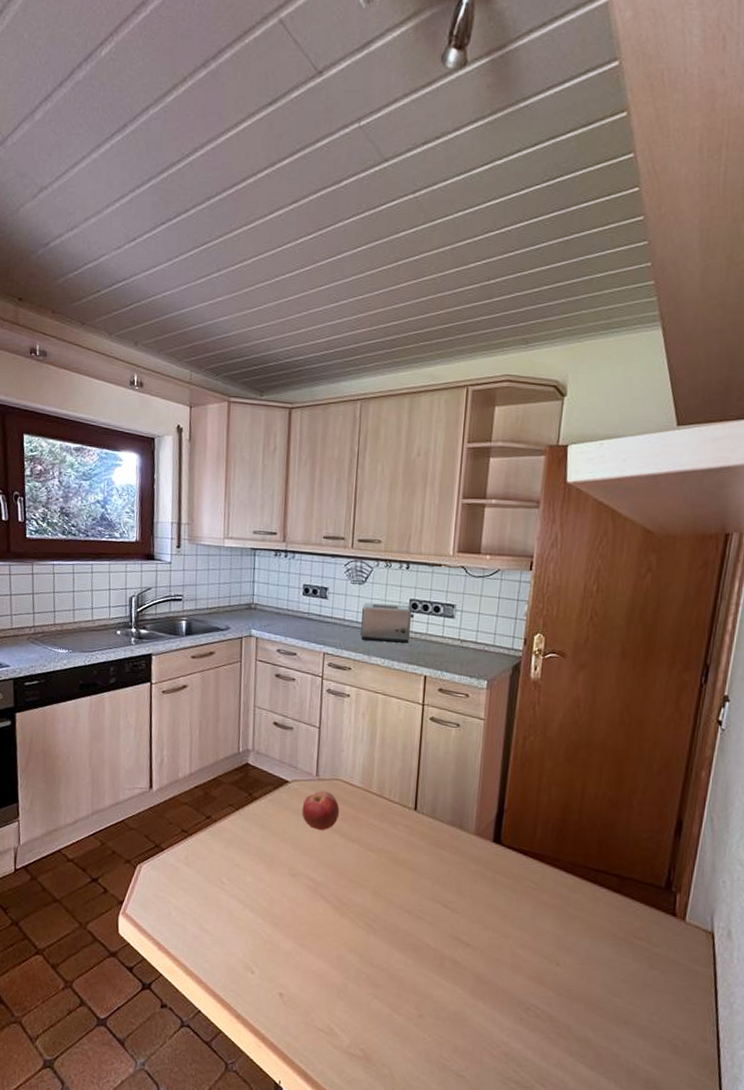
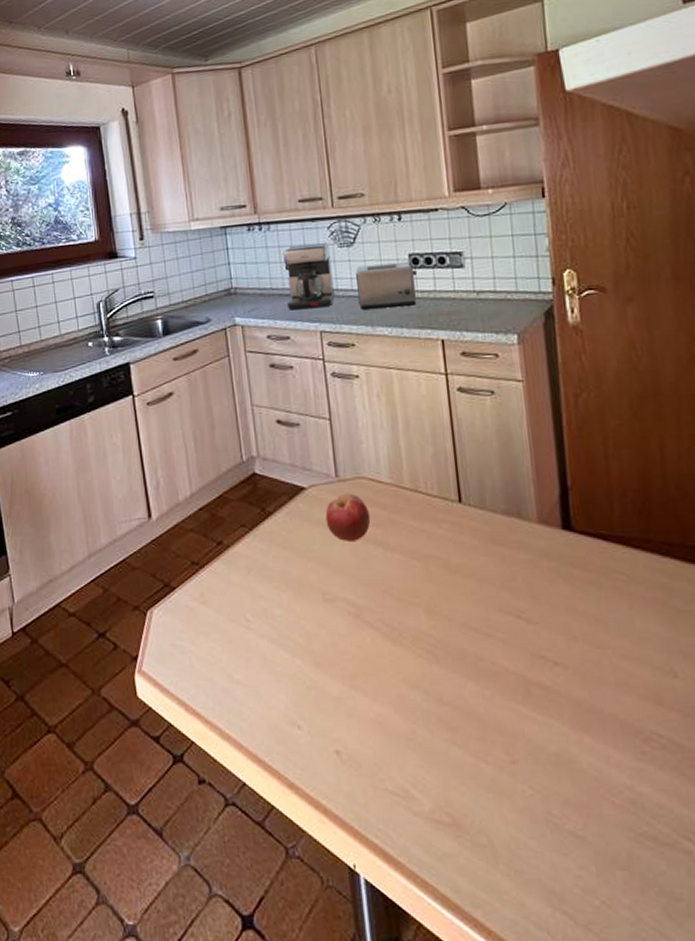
coffee maker: none [299,576,344,633] -> present [283,242,335,310]

